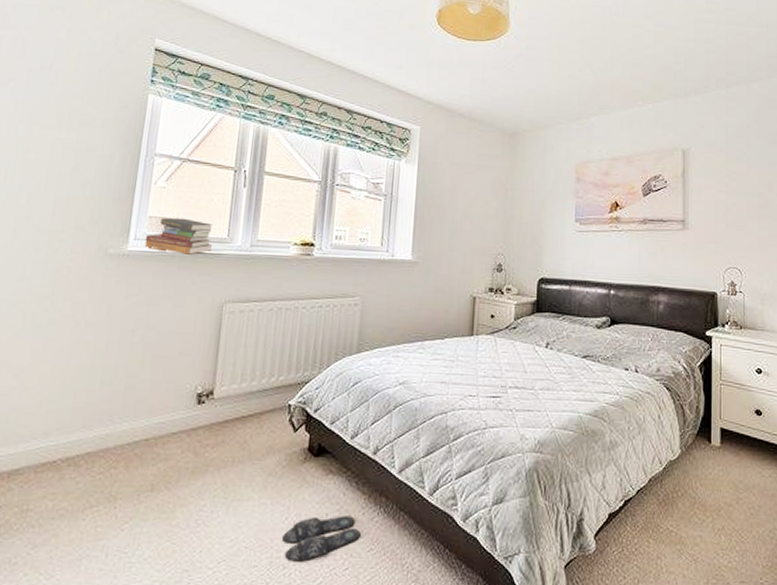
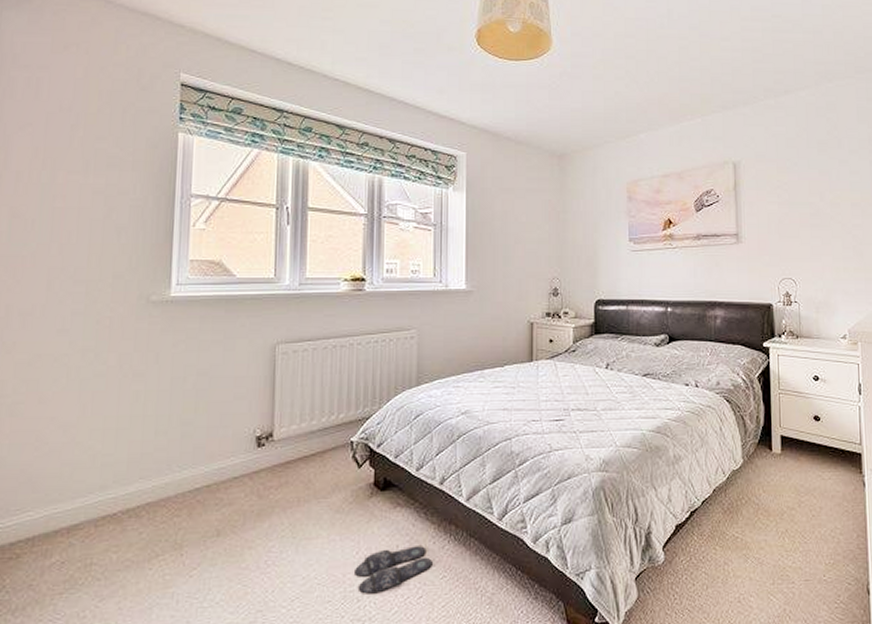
books: present [144,217,213,255] -> none [188,260,260,297]

